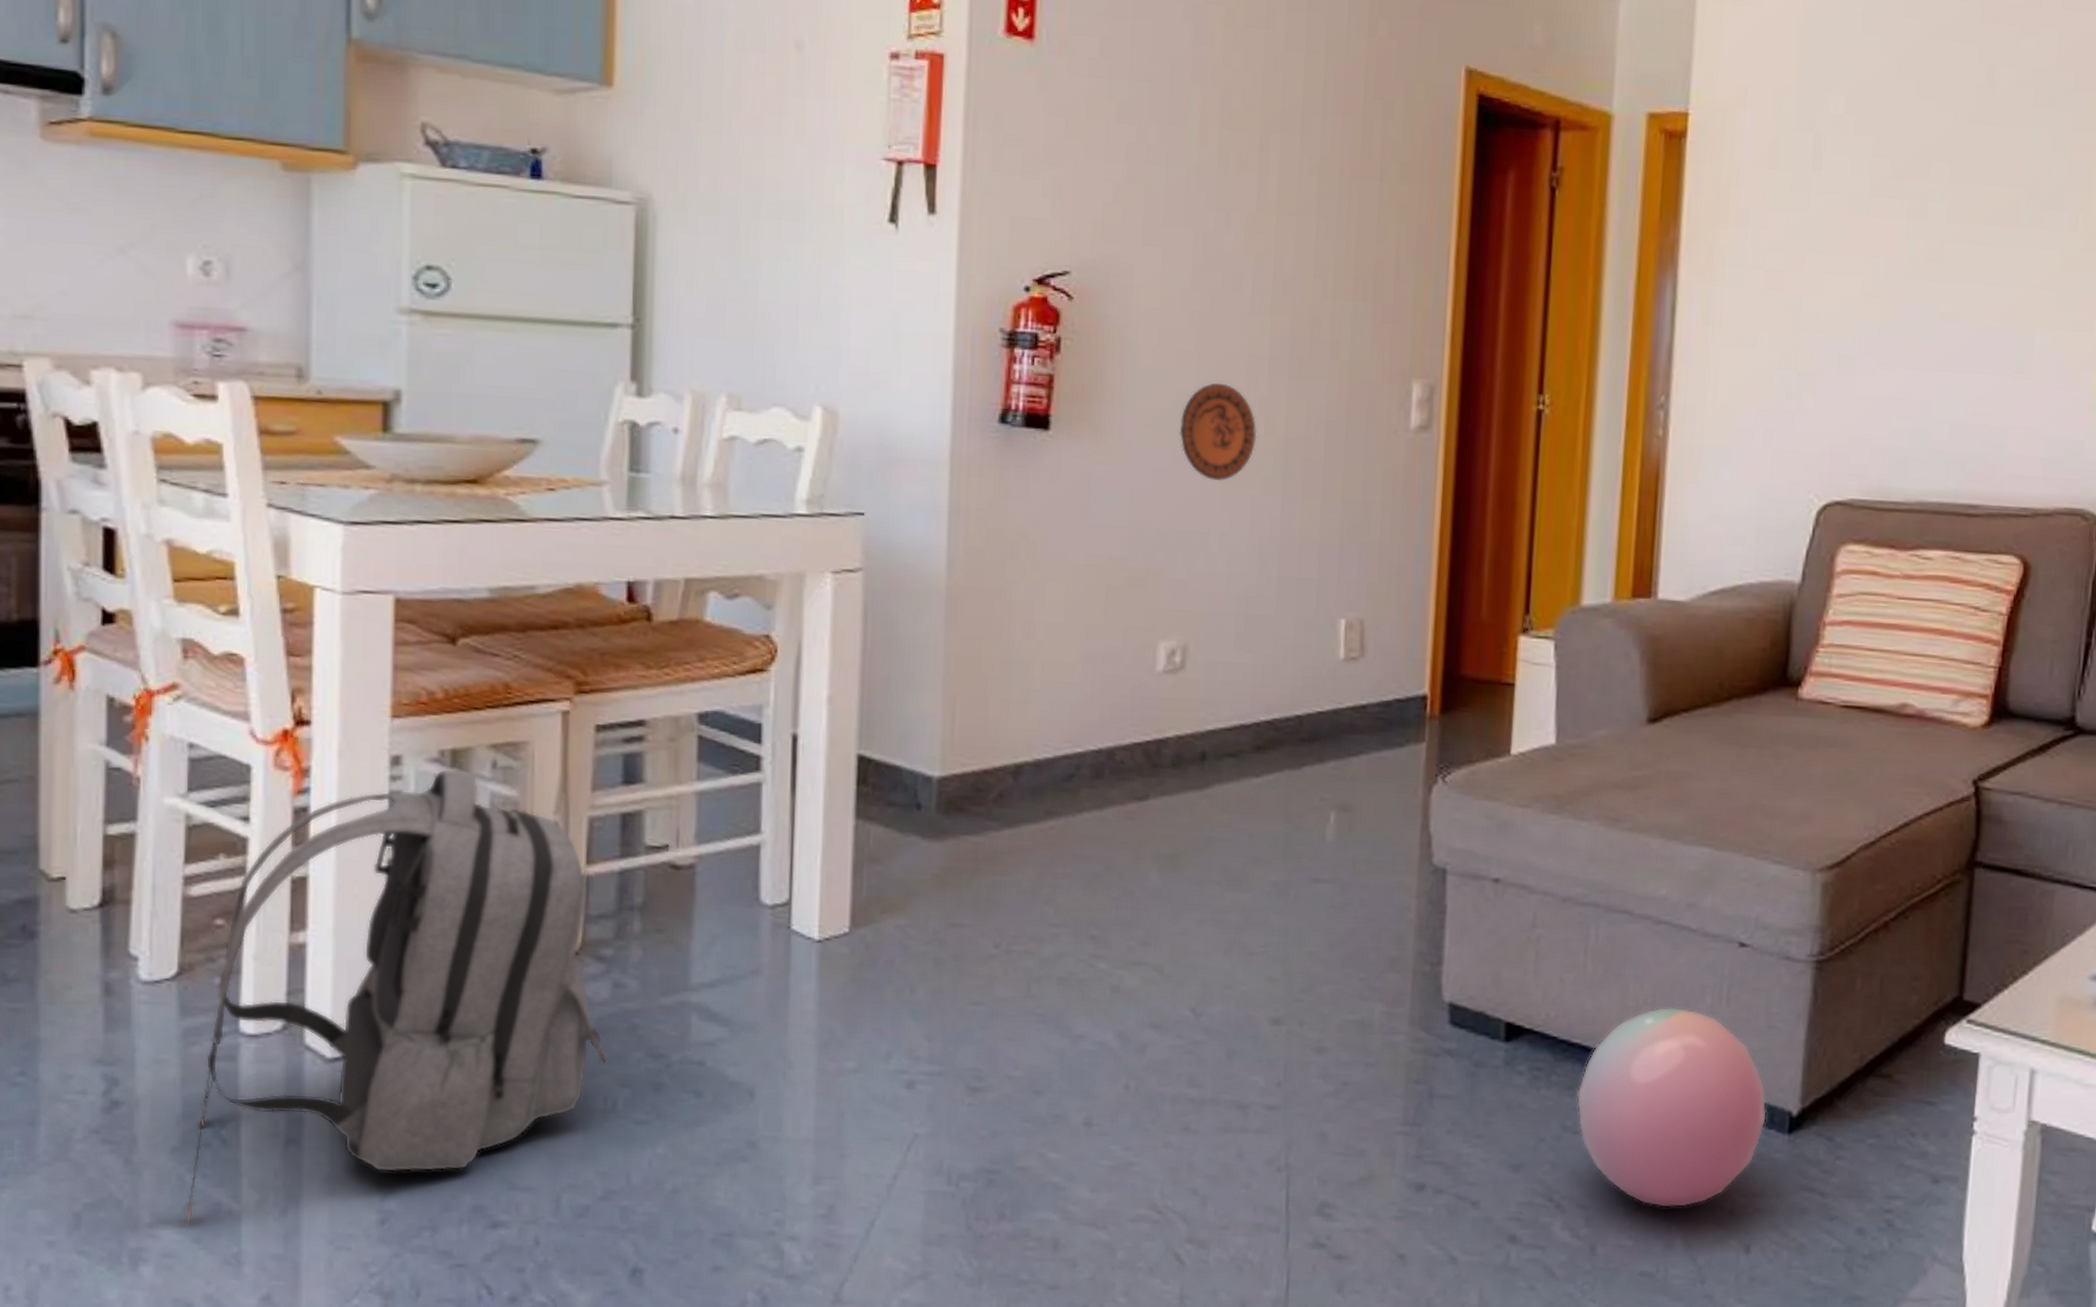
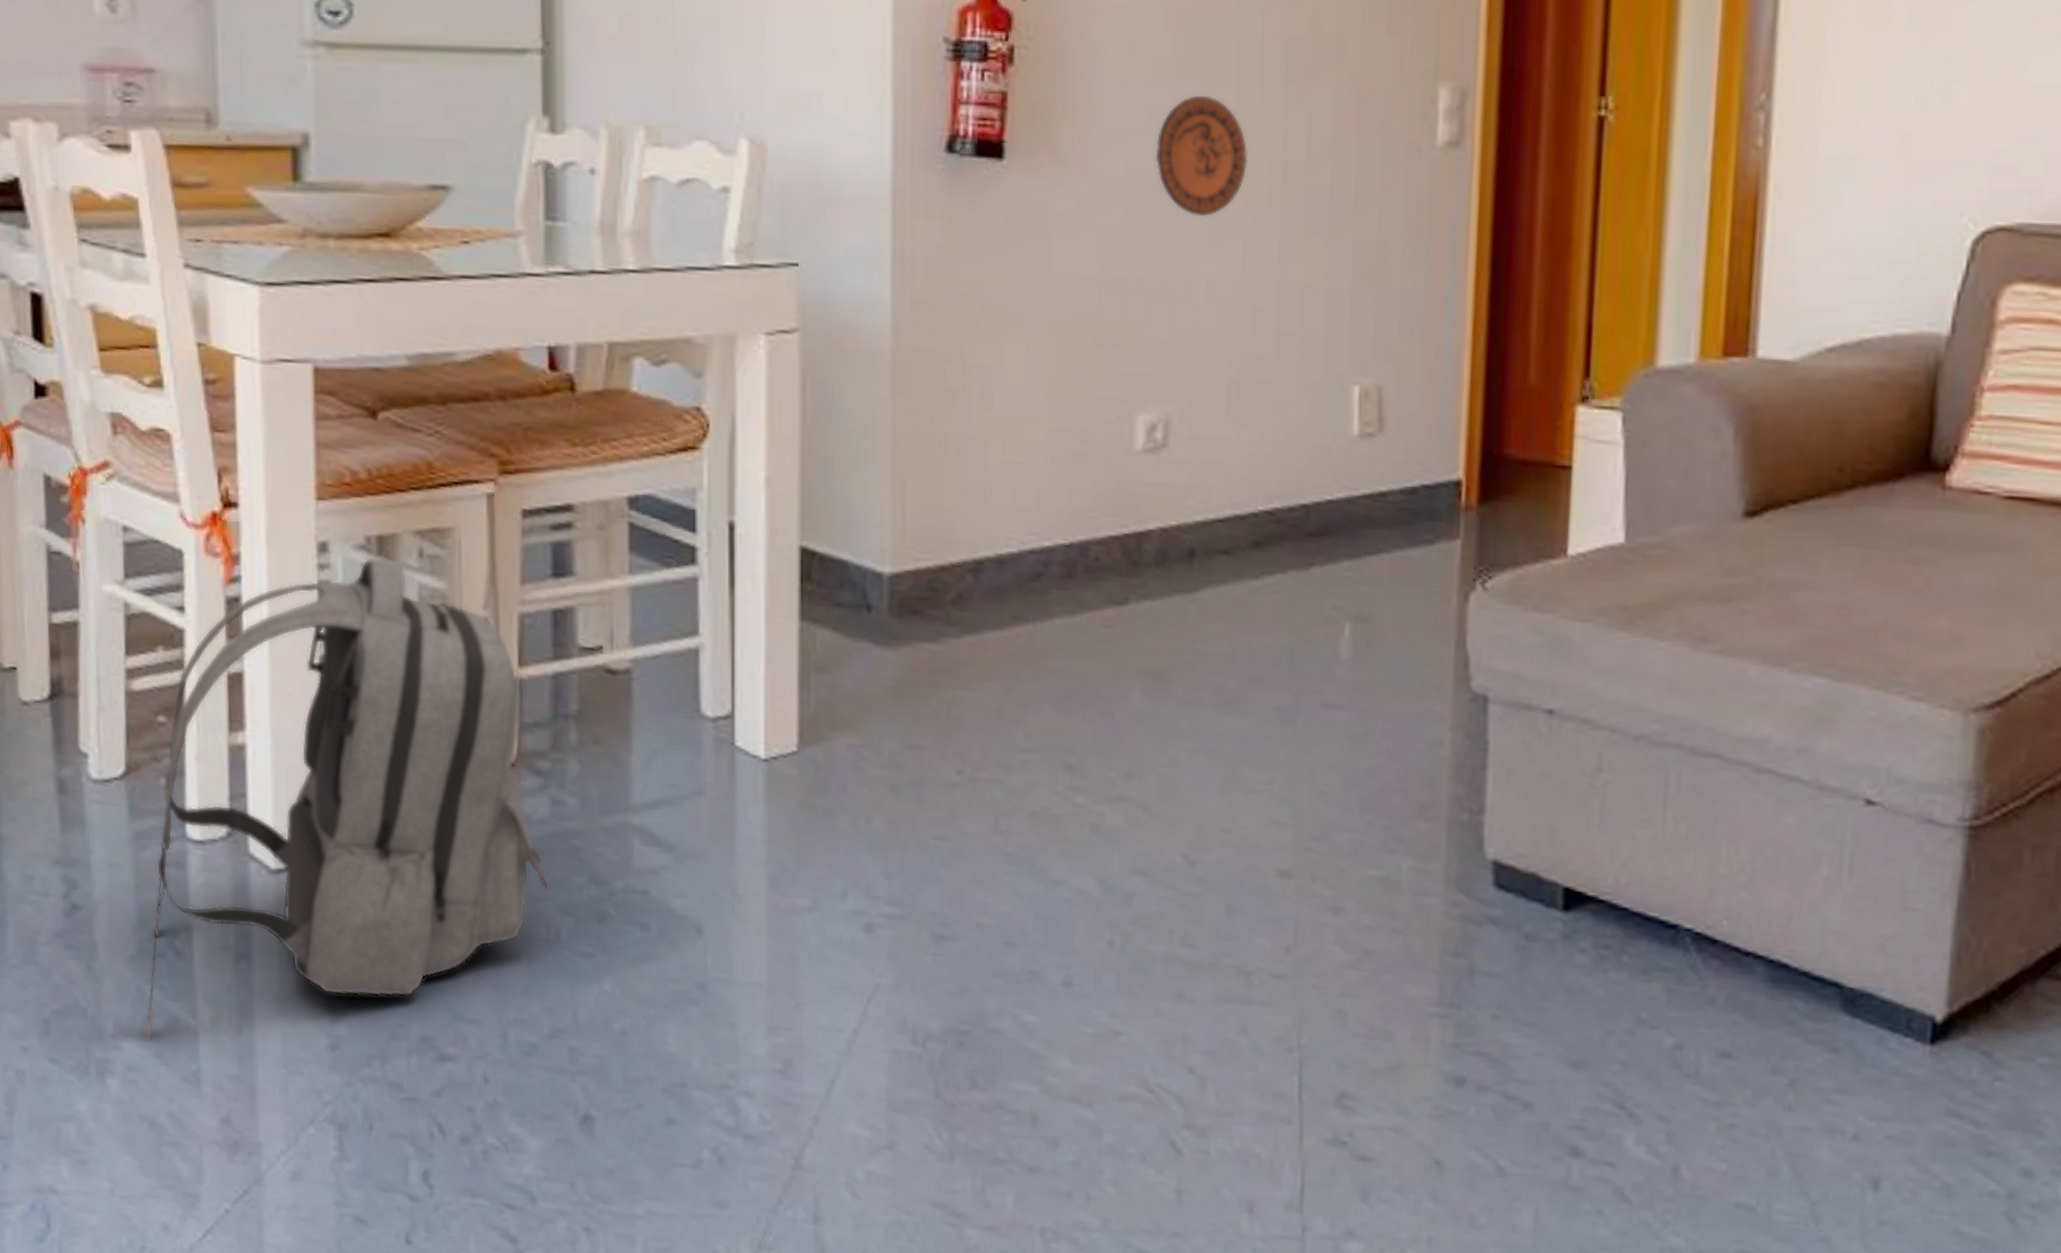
ball: present [1576,1007,1767,1208] -> none [1654,876,1903,1128]

